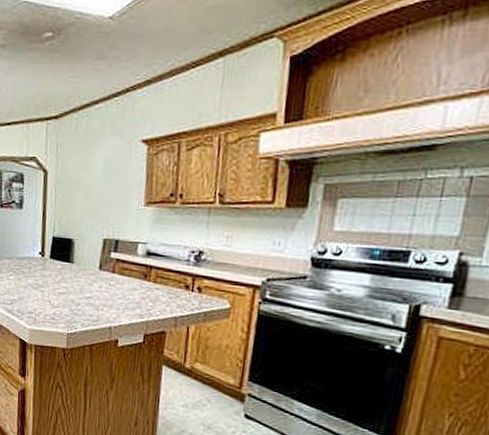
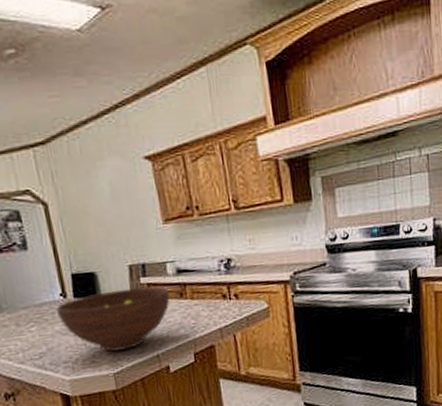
fruit bowl: none [33,258,135,315] -> present [56,286,170,352]

